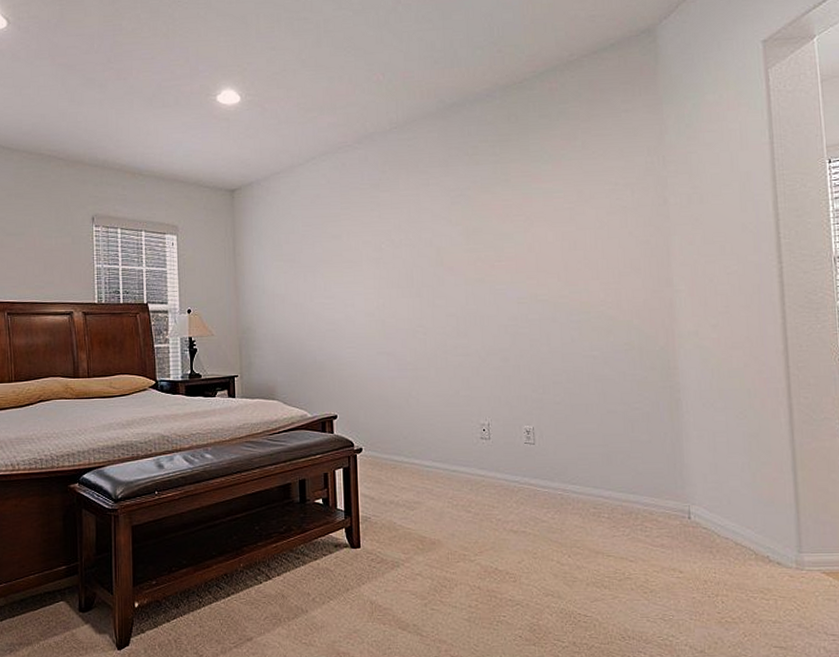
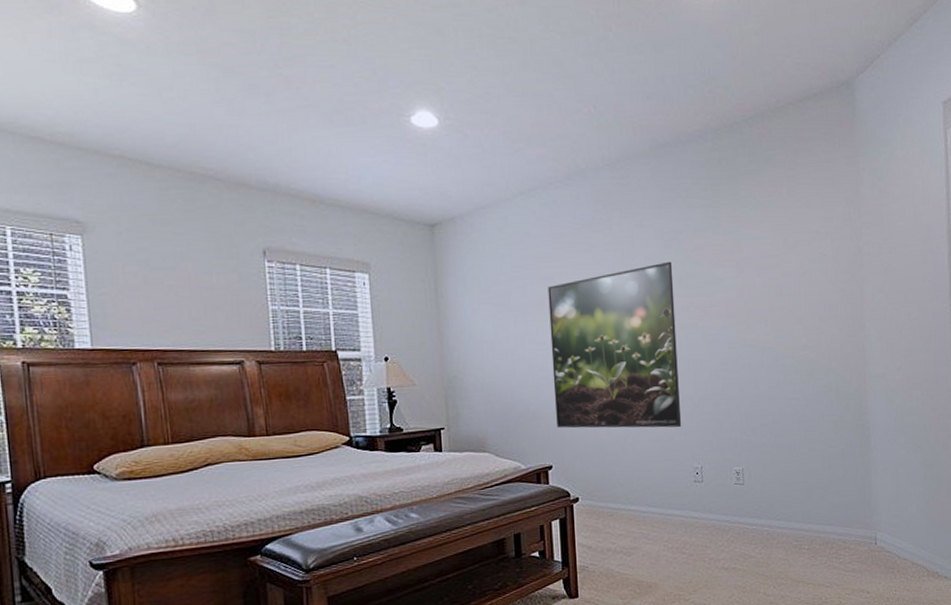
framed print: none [336,217,468,383] -> present [548,261,682,429]

